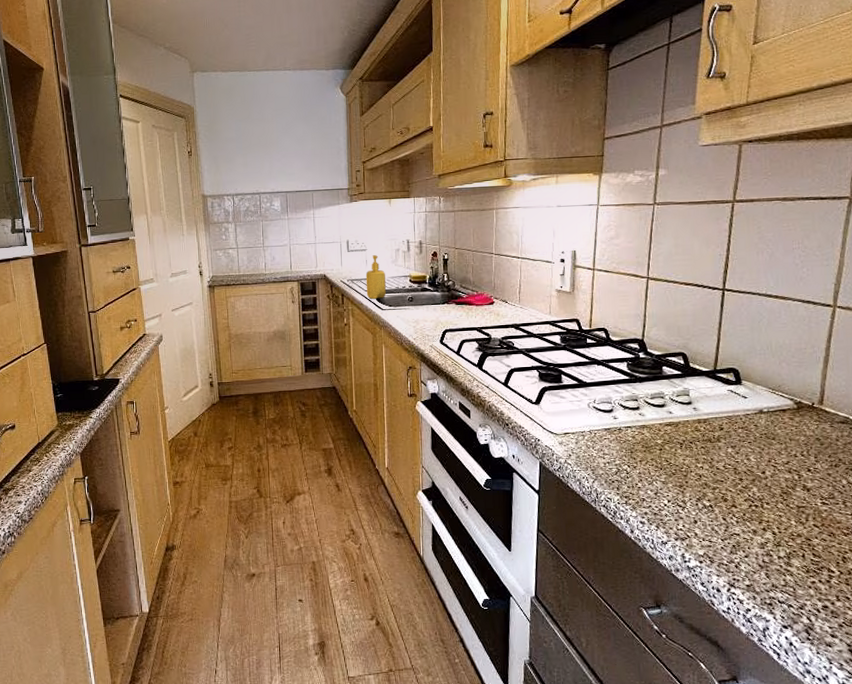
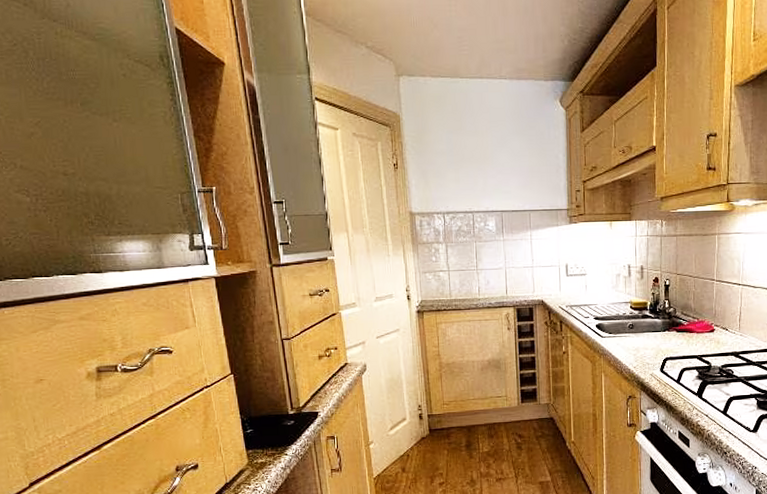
soap dispenser: present [365,255,386,299] -> none [585,280,606,326]

